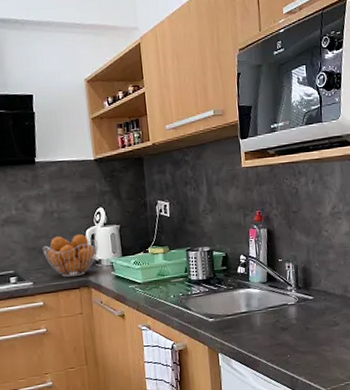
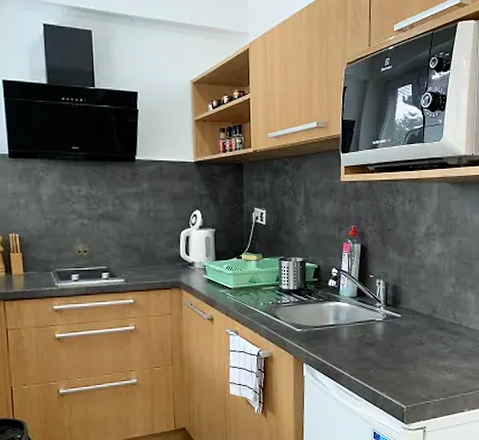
fruit basket: present [42,233,99,277] -> none [136,234,193,277]

